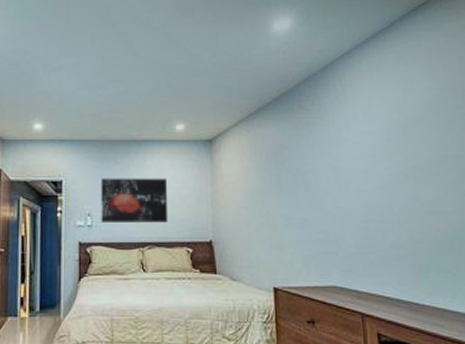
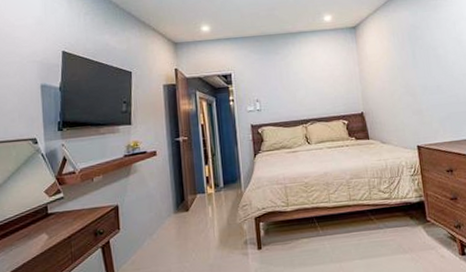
wall art: present [101,178,169,223] -> none [265,63,325,106]

